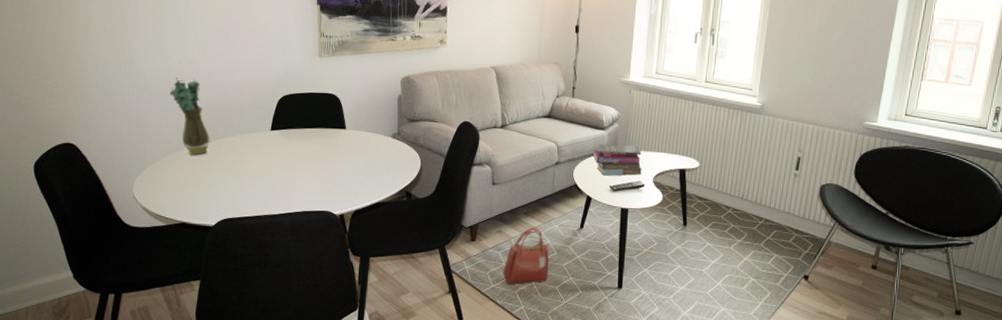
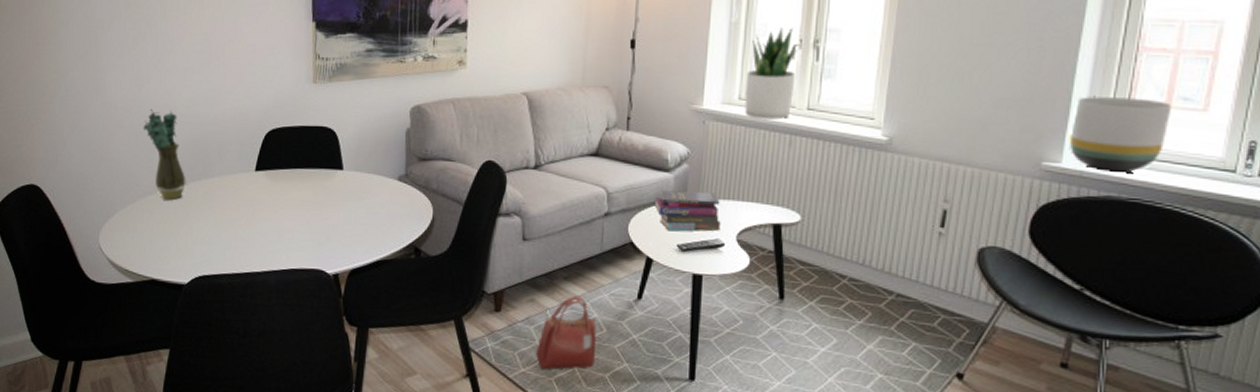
planter: none [660,19,699,90] -> present [744,28,797,120]
planter: none [883,74,949,130] -> present [1070,97,1172,174]

